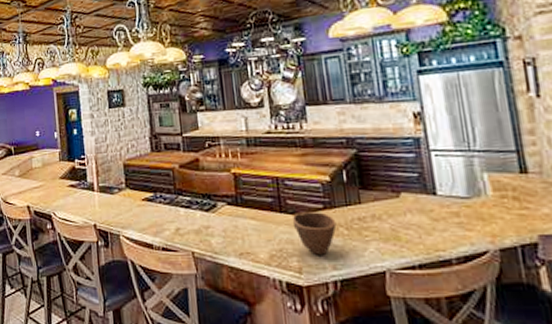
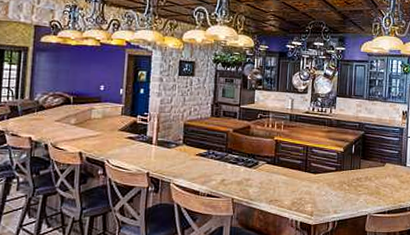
bowl: present [292,211,337,255] -> none [312,171,342,203]

